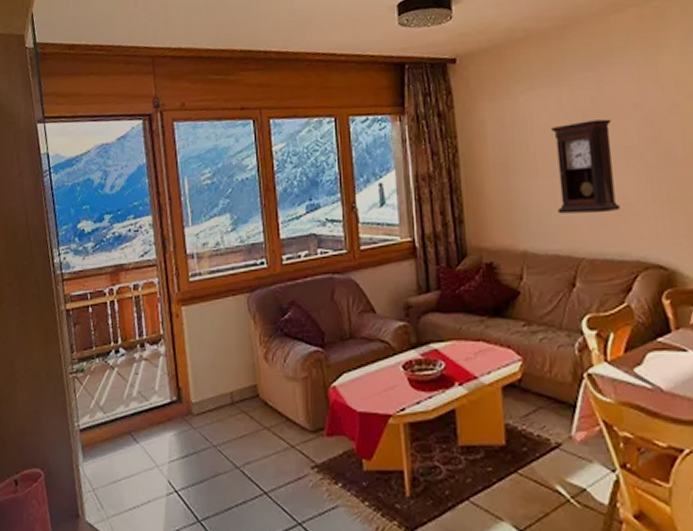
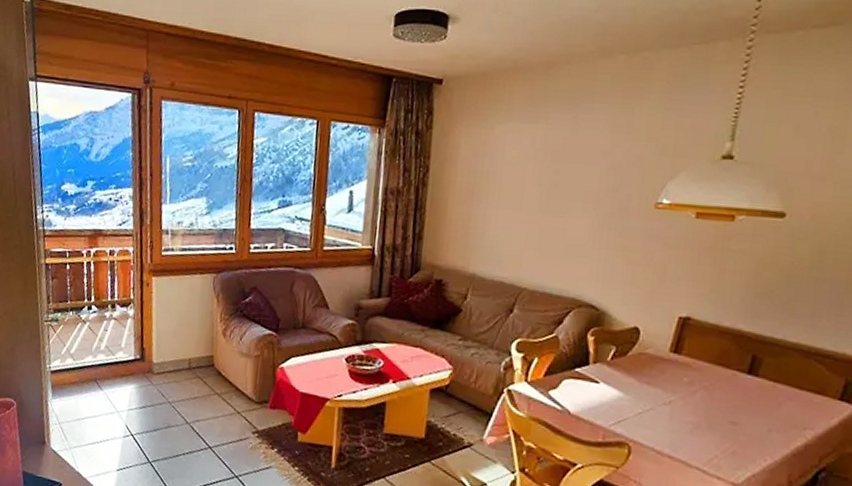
pendulum clock: present [551,119,620,214] -> none [510,161,579,250]

